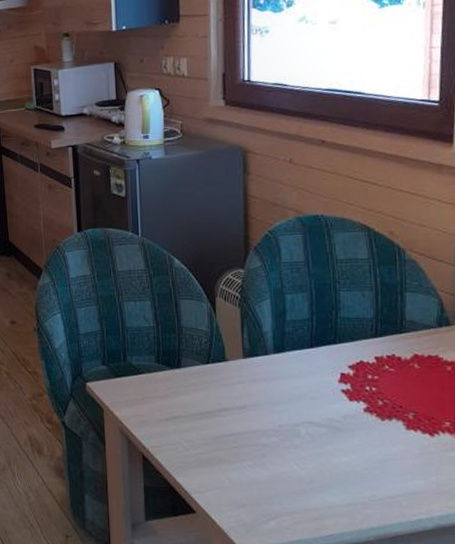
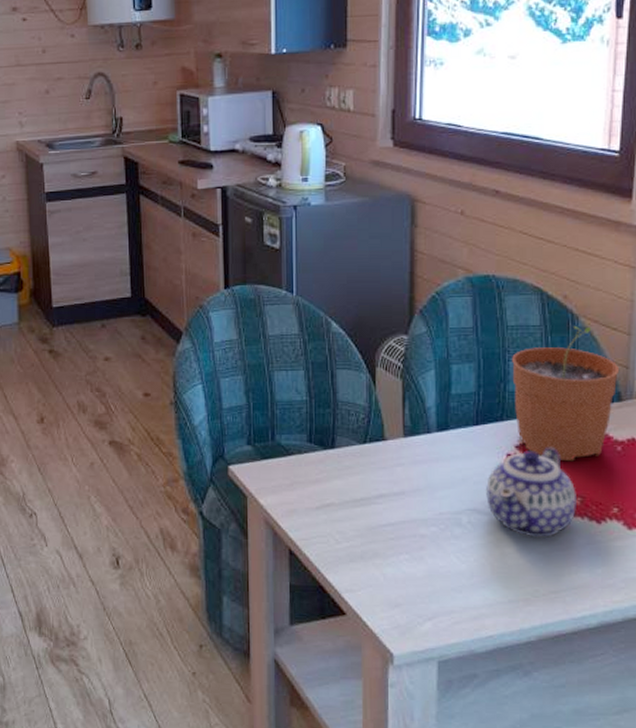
teapot: none [322,368,409,448] -> present [486,448,576,538]
plant pot: none [342,259,446,380] -> present [512,326,618,462]

